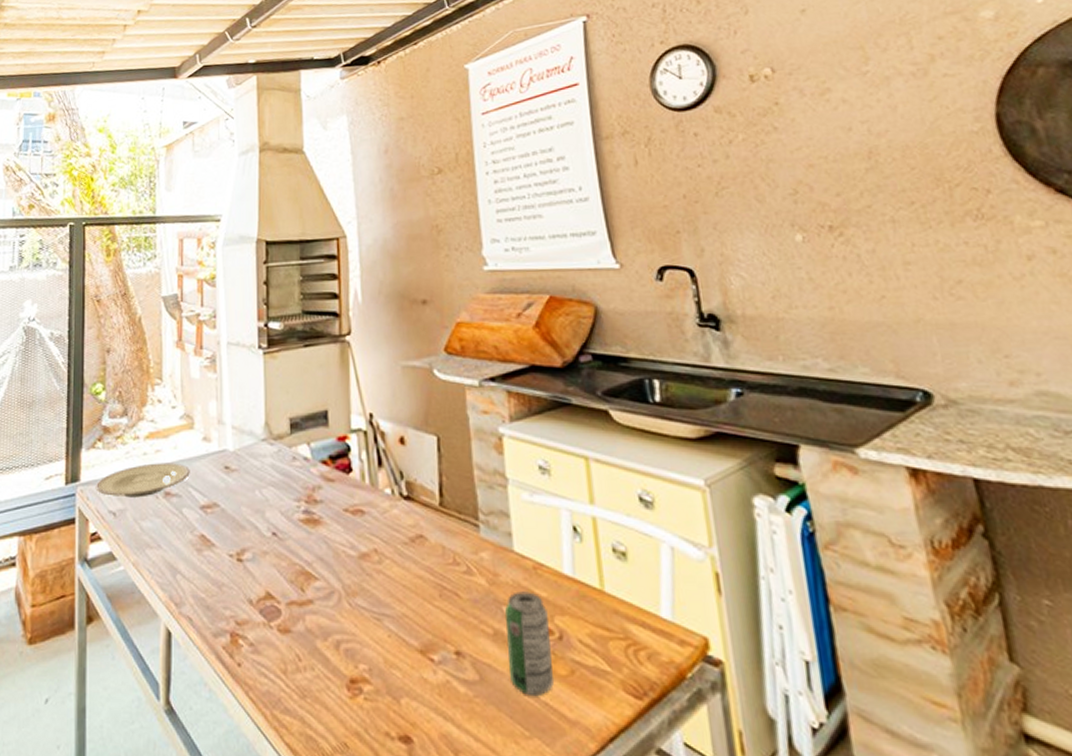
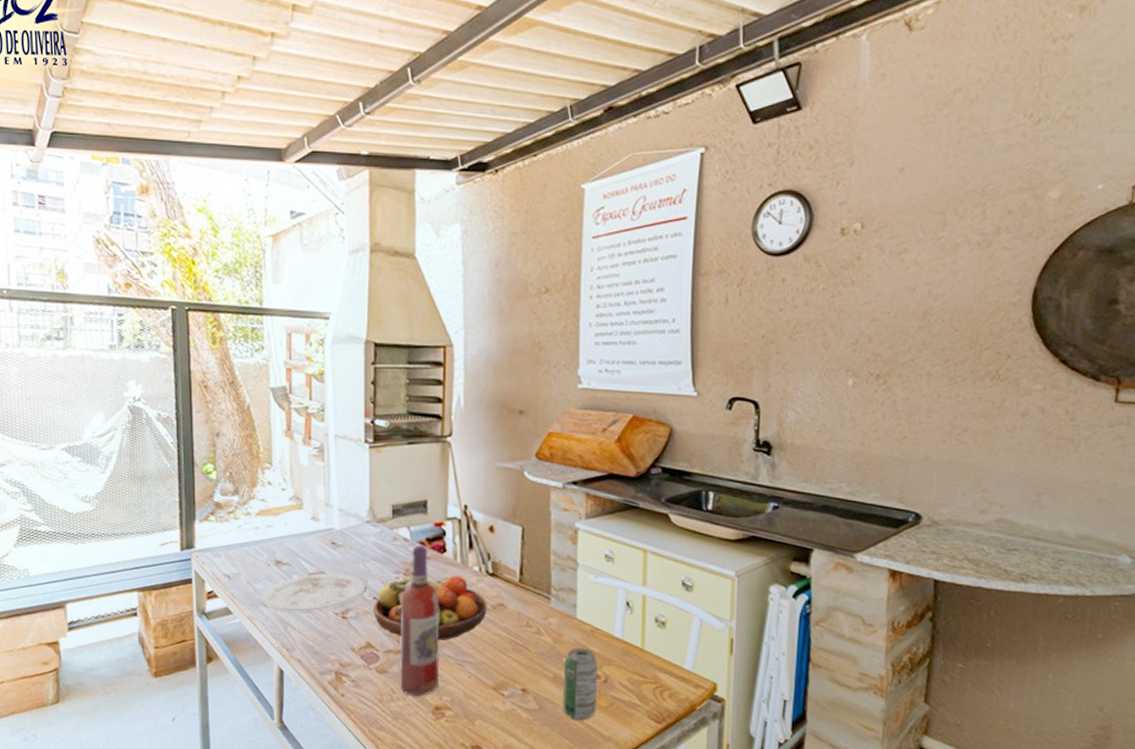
plate: present [95,463,190,498] -> none [210,536,299,564]
plate: none [147,504,264,555] -> present [260,573,367,612]
fruit bowl: none [273,501,404,586] -> present [374,575,487,640]
wine bottle: none [303,464,354,664] -> present [400,544,440,696]

